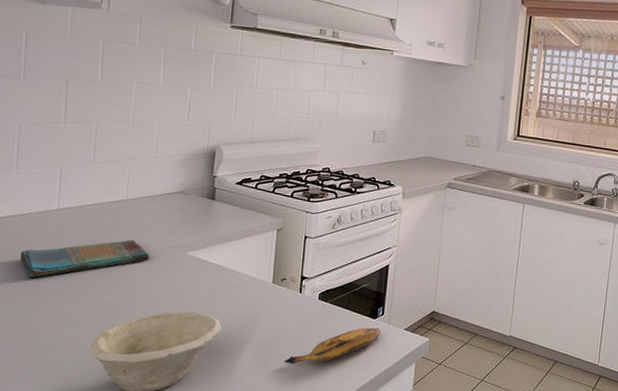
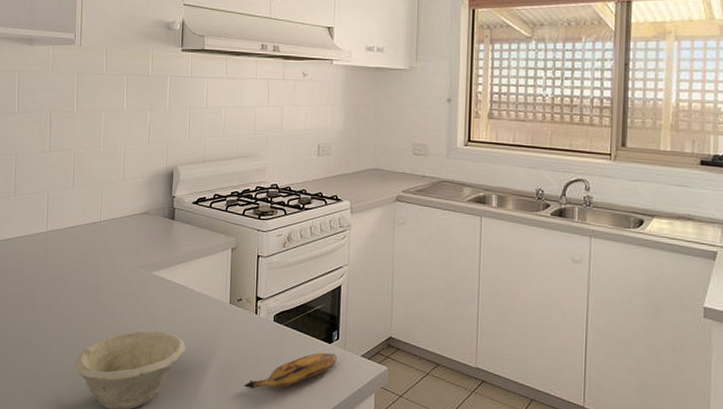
dish towel: present [20,240,150,279] -> none [18,260,122,297]

